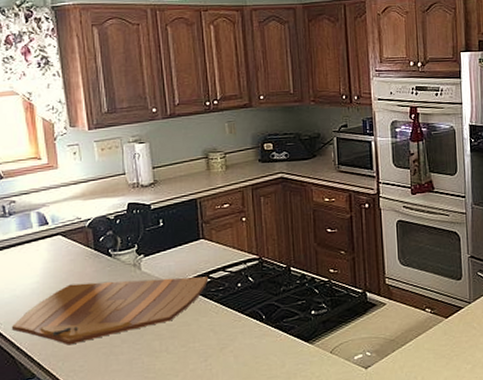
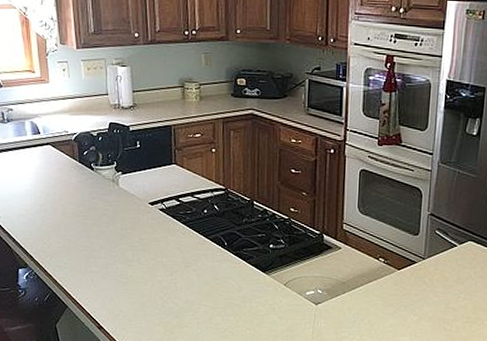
cutting board: present [11,276,209,345] -> none [8,190,178,244]

